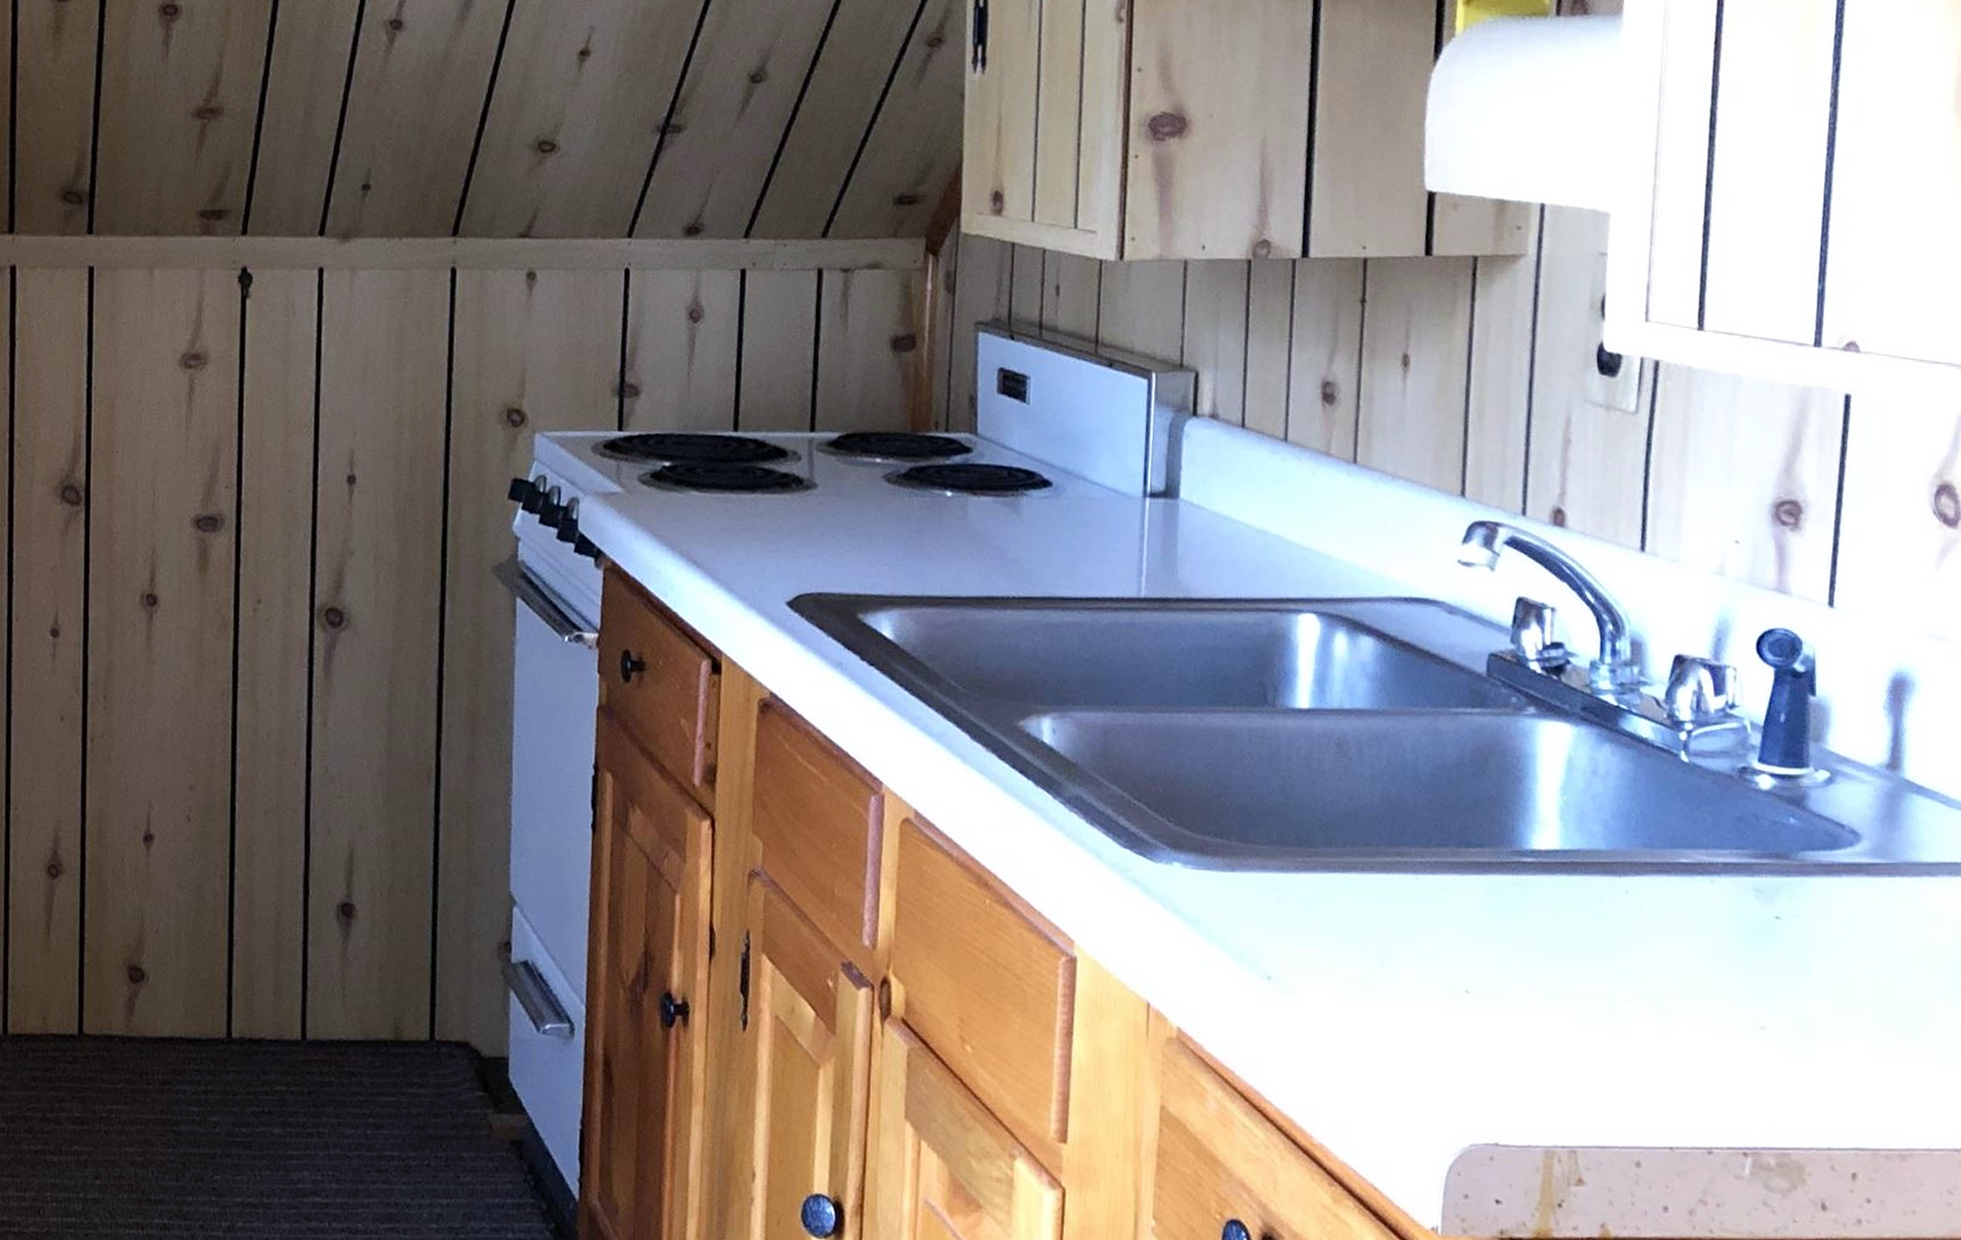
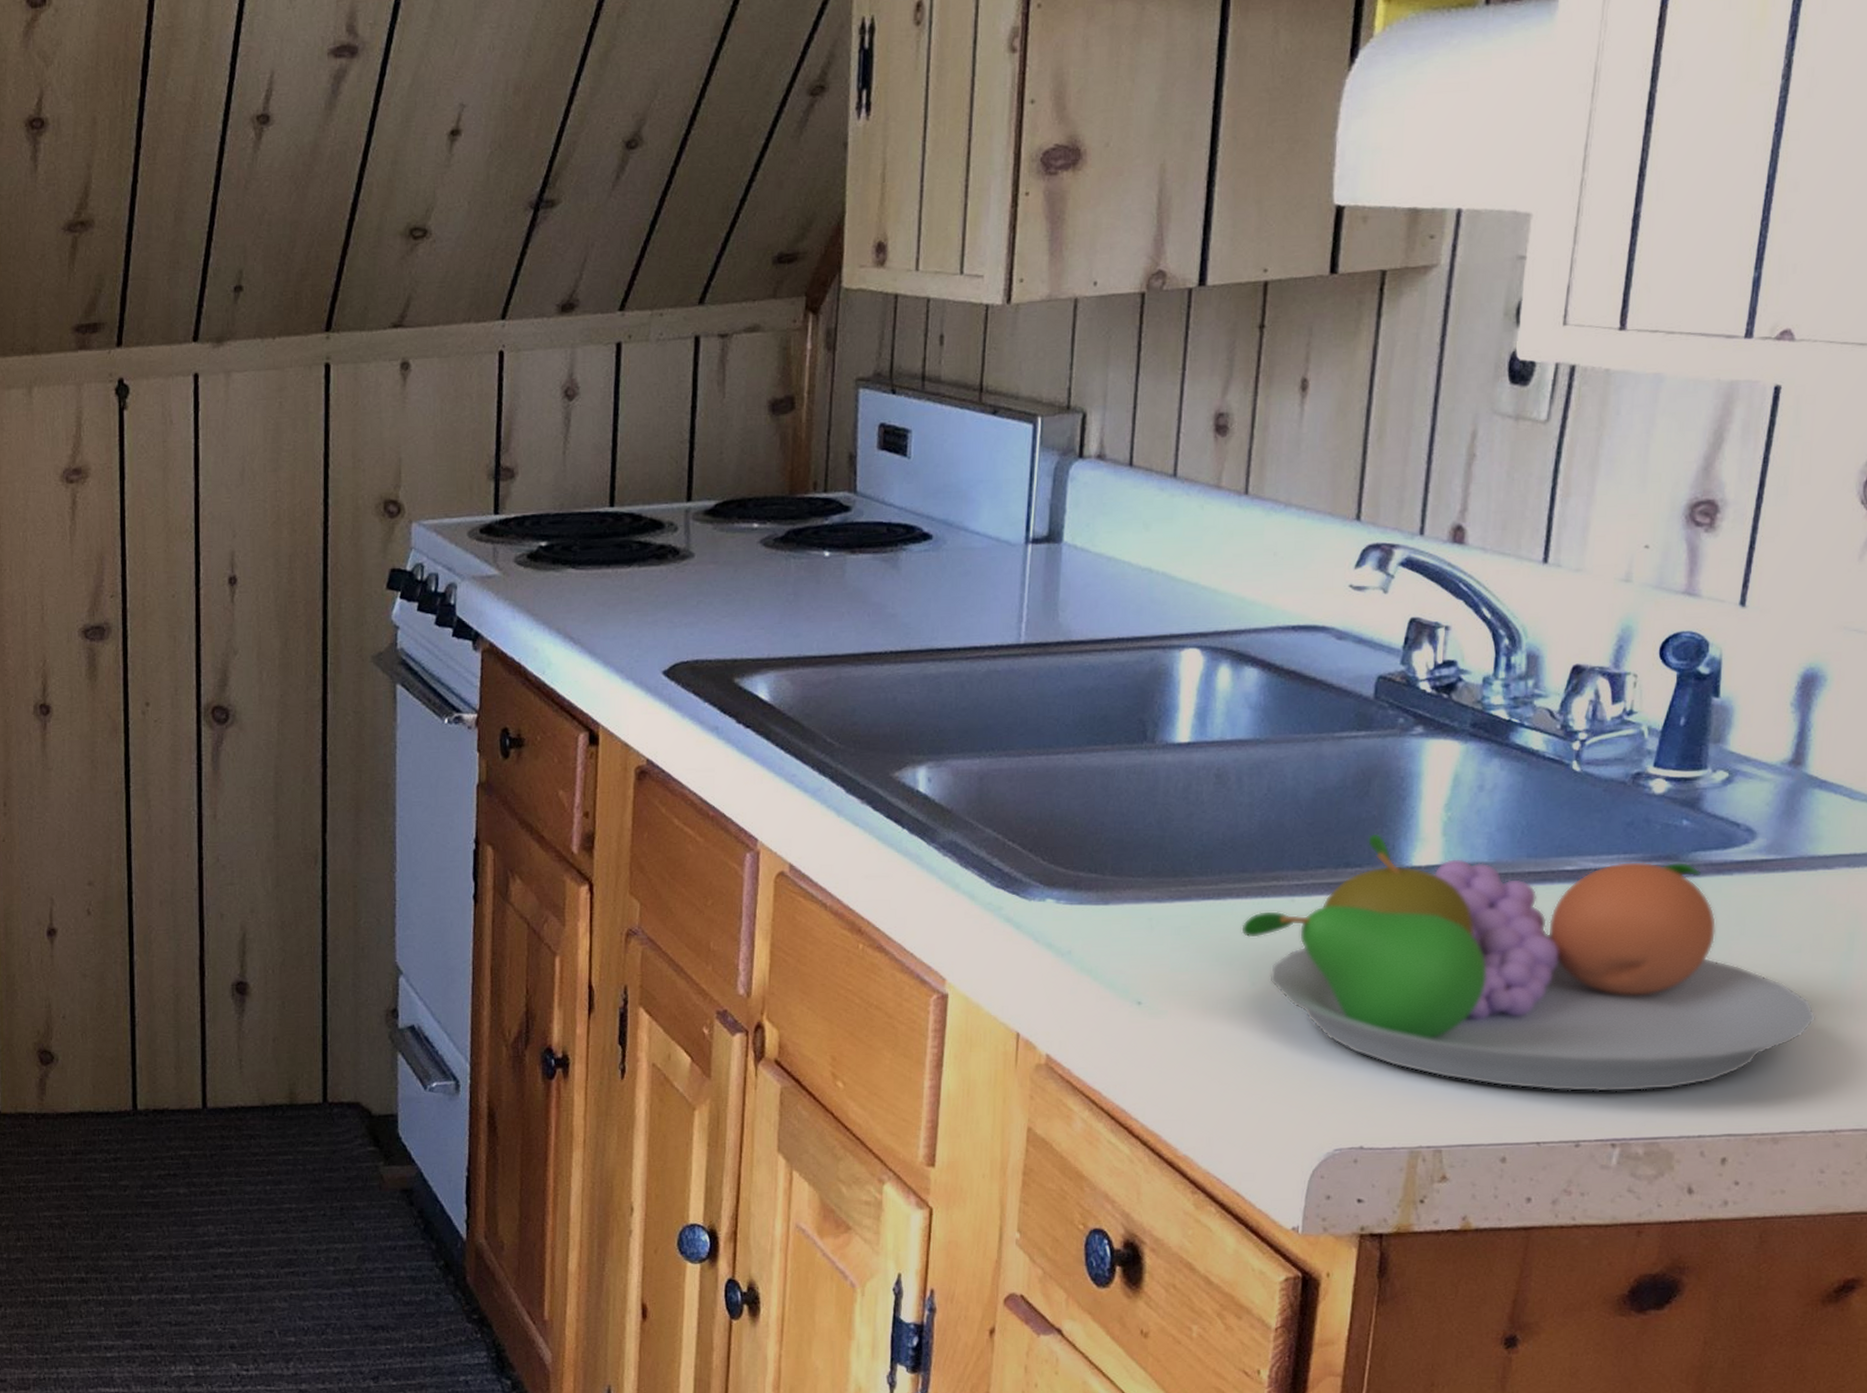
fruit bowl: none [1366,814,1933,1098] -> present [1240,833,1817,1093]

